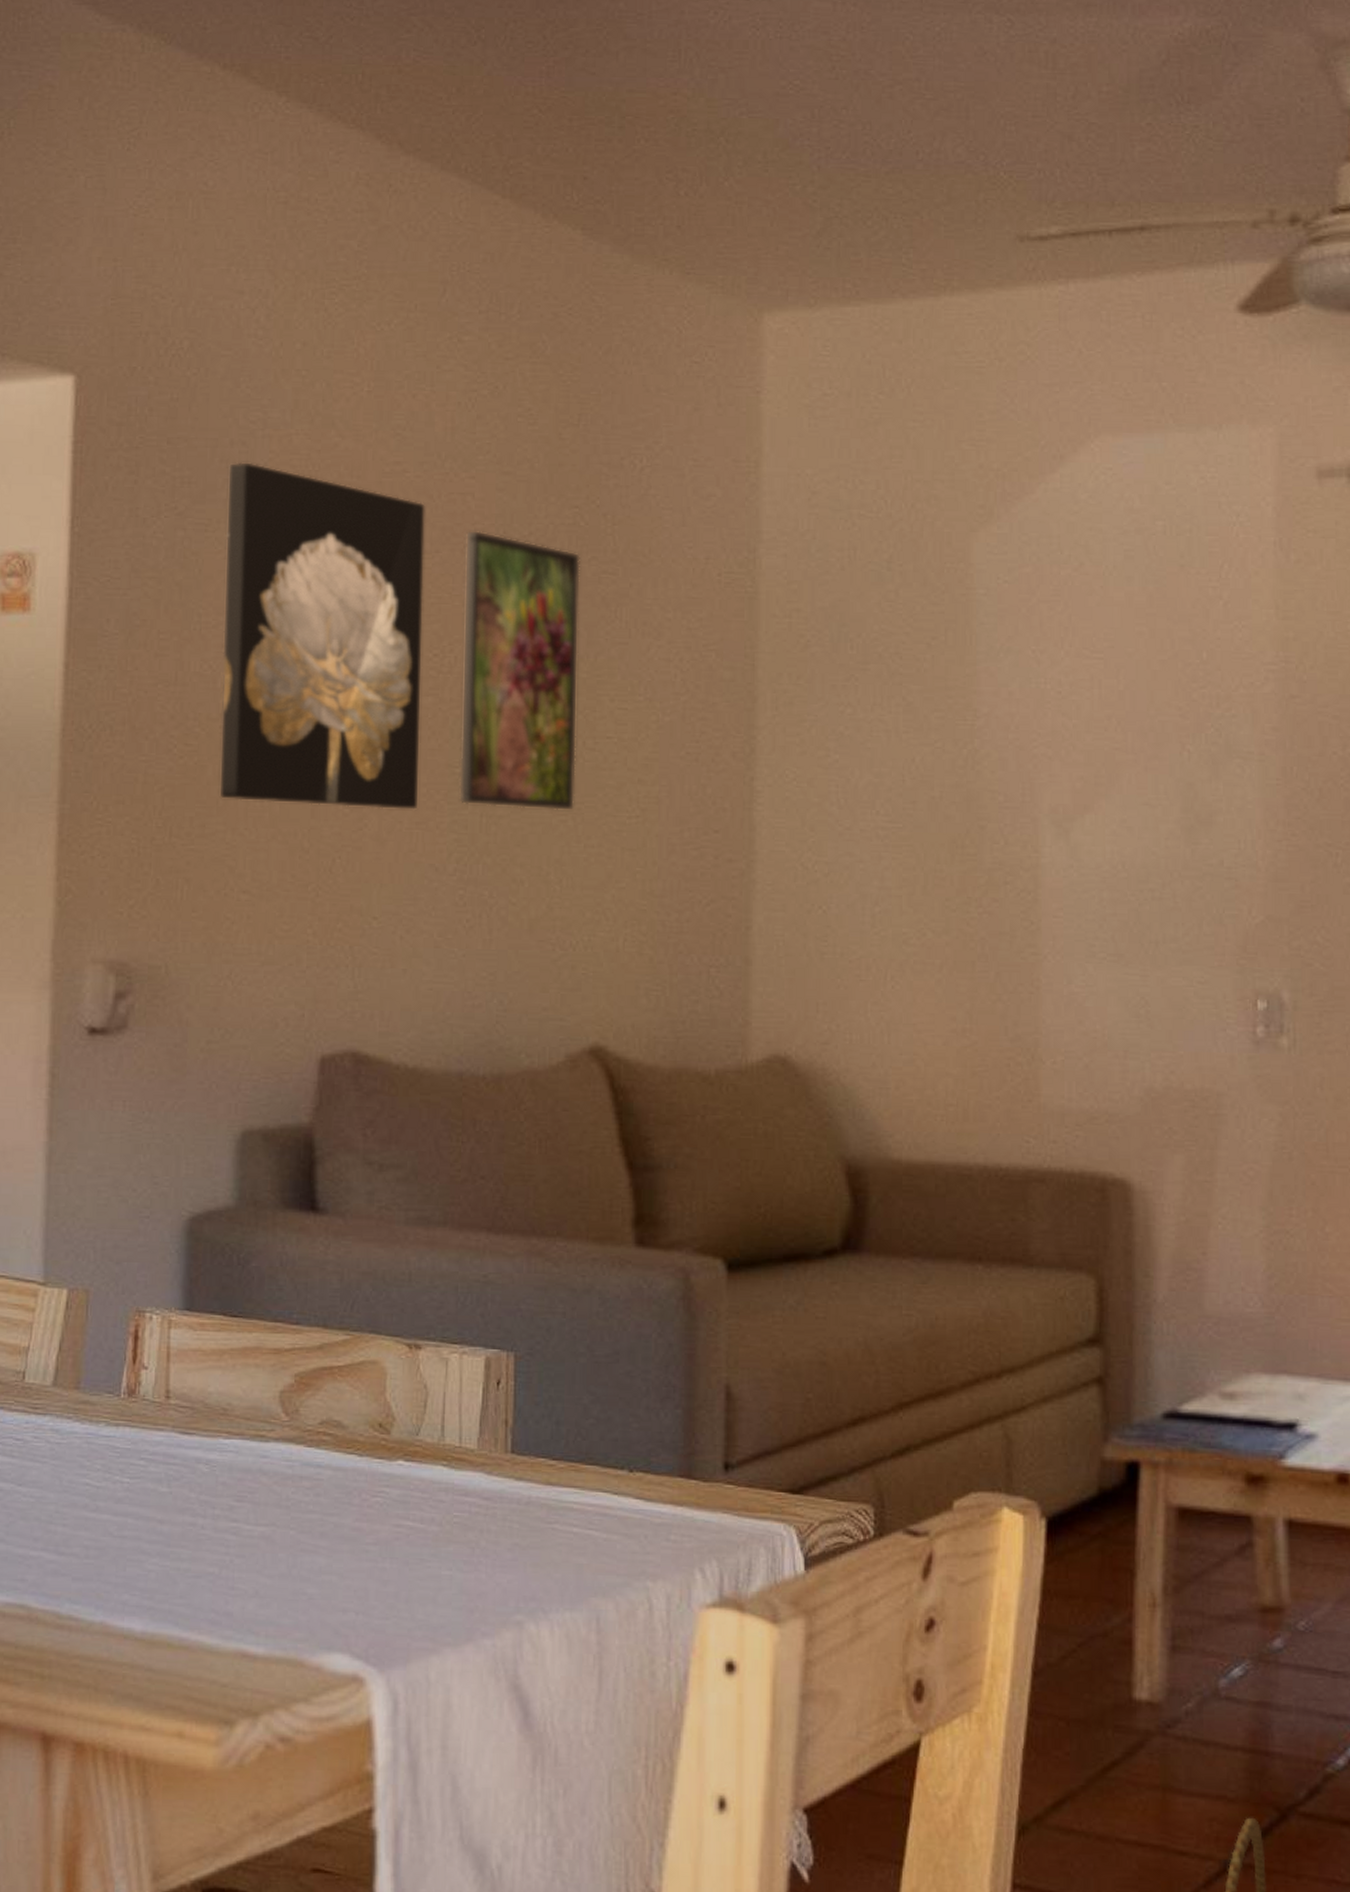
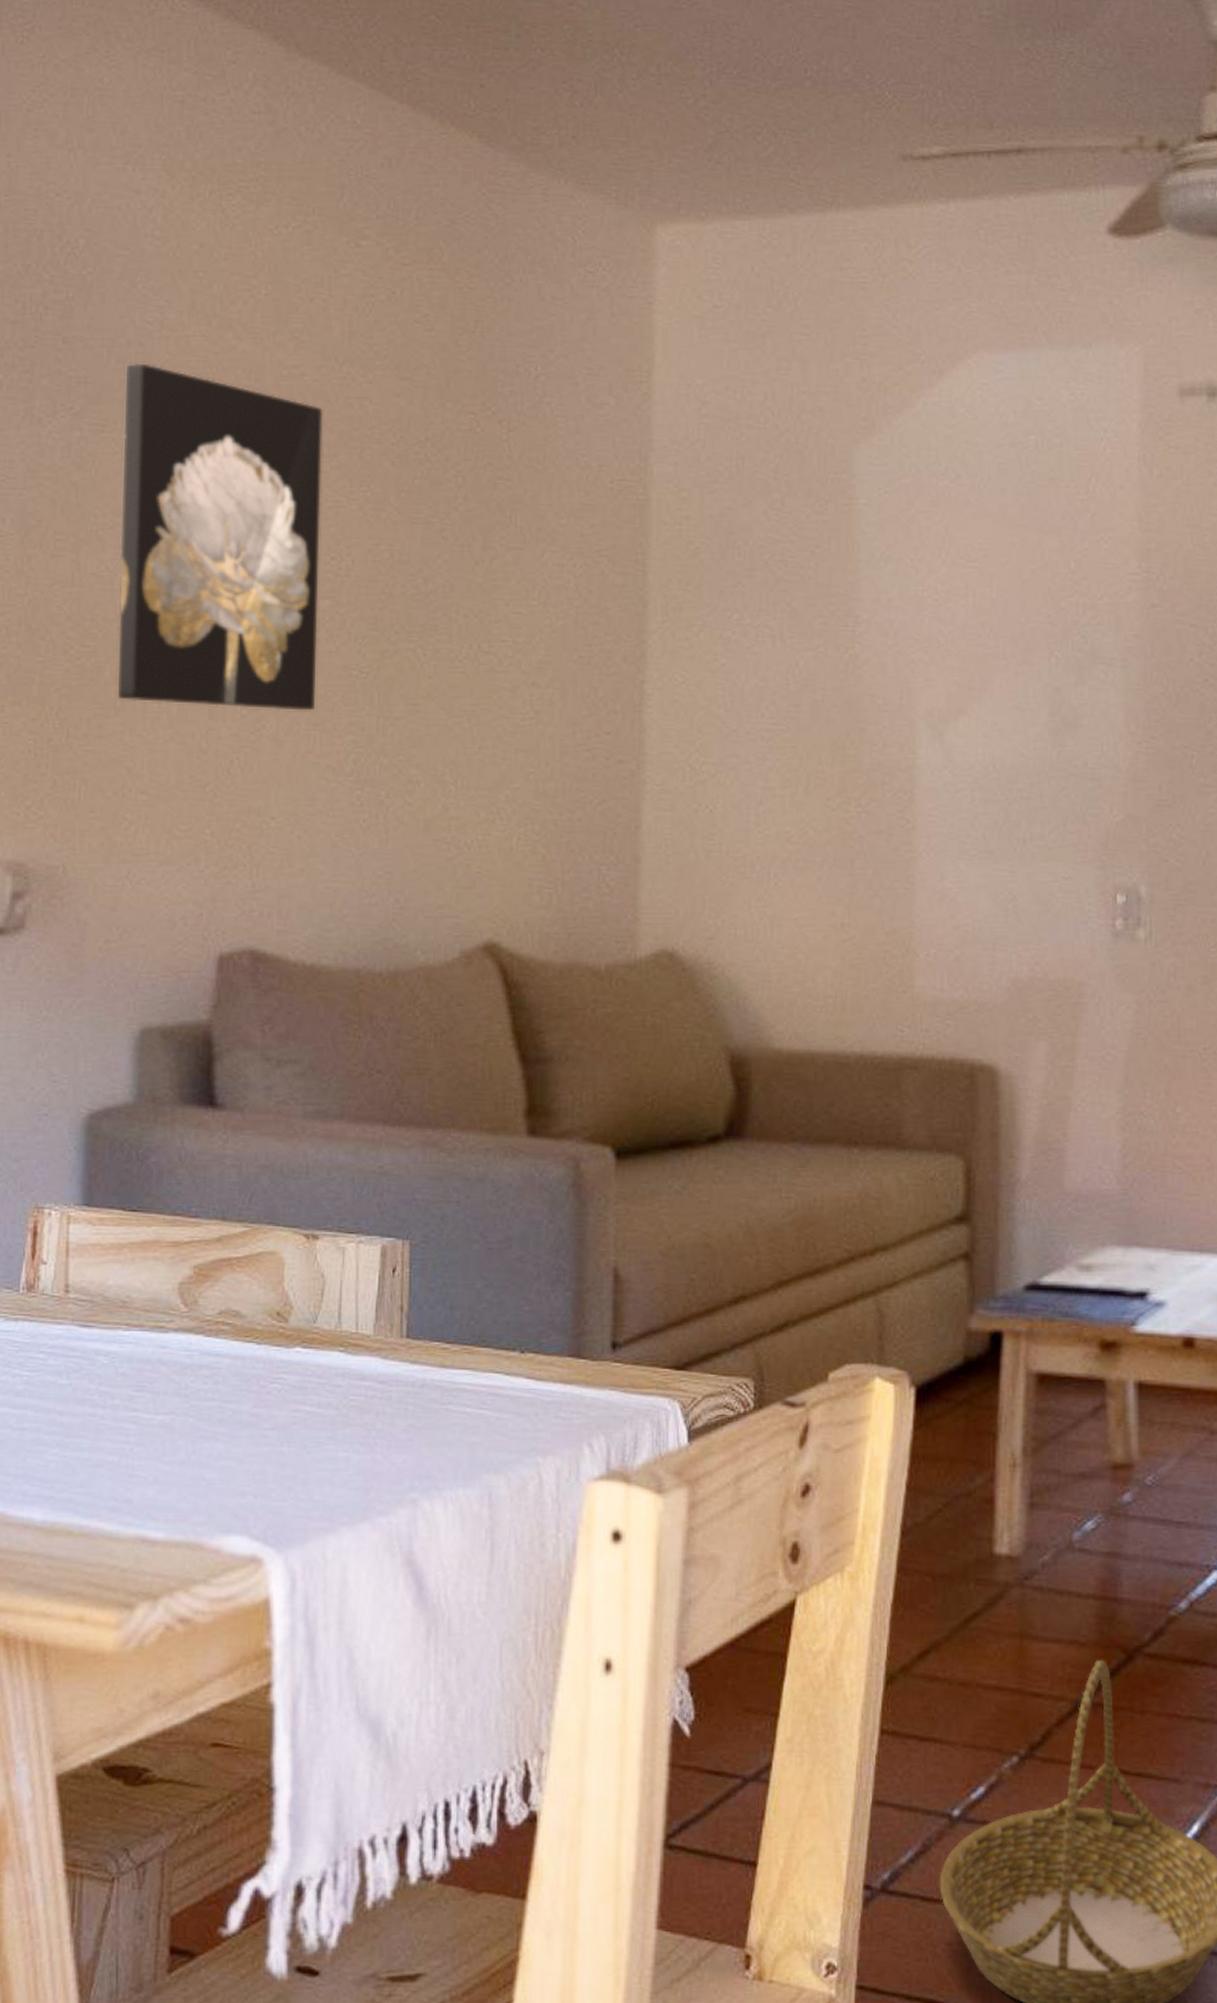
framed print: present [459,530,580,812] -> none [356,434,476,713]

